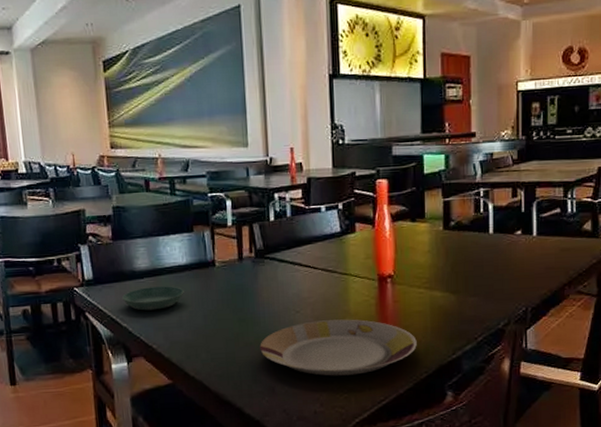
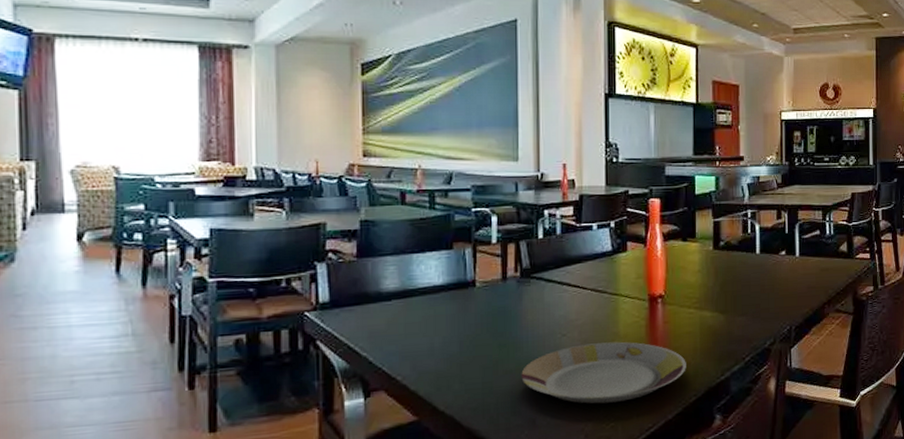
saucer: present [121,286,184,311] -> none [363,309,438,338]

